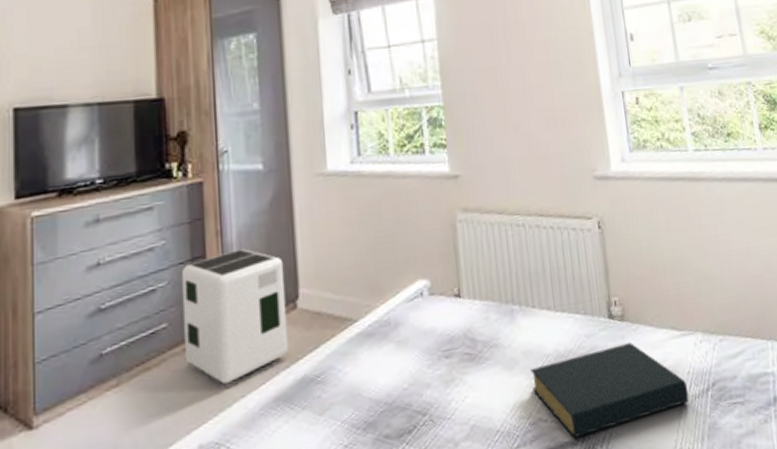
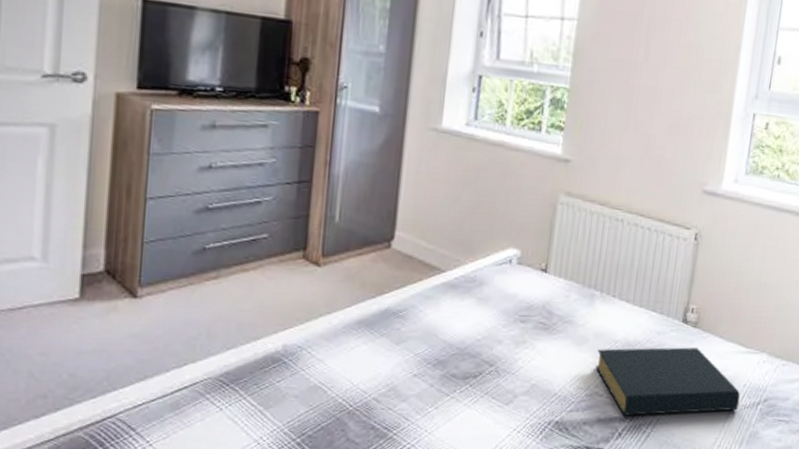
air purifier: present [181,249,289,385] -> none [280,182,385,300]

